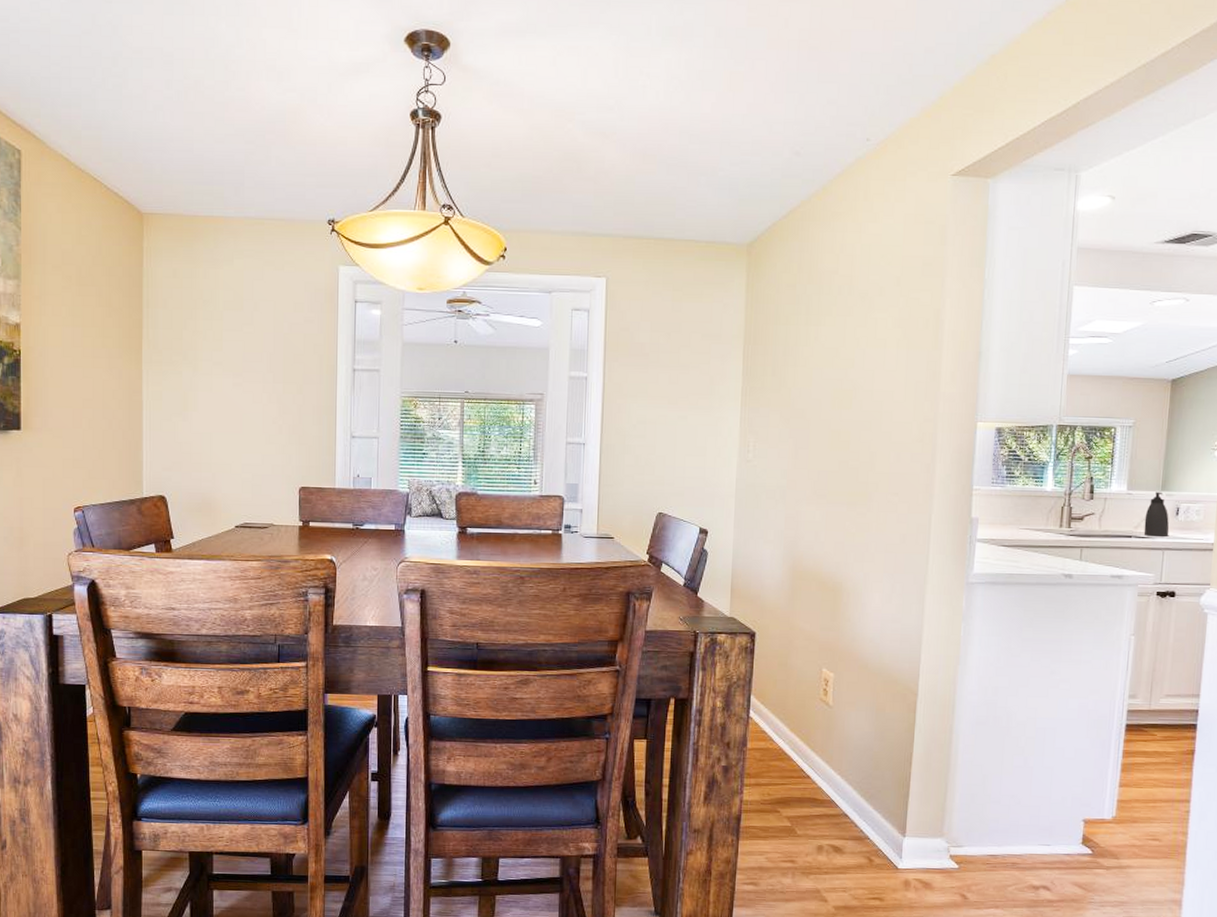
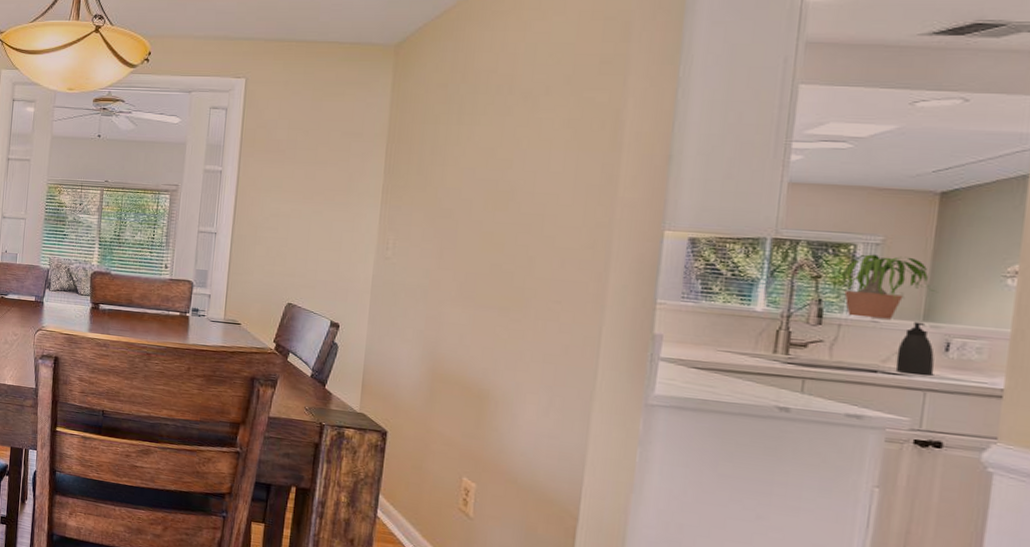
potted plant: none [1096,435,1170,491] -> present [827,254,936,319]

